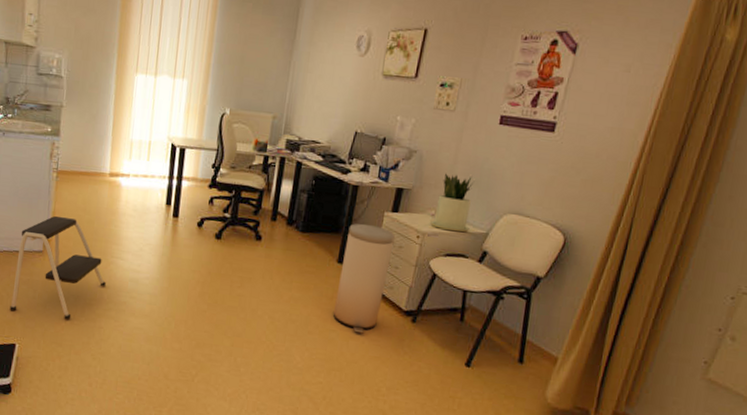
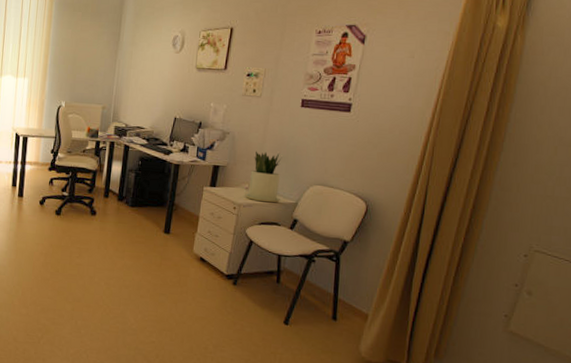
pedal bin: present [333,223,395,334] -> none [162,197,214,296]

